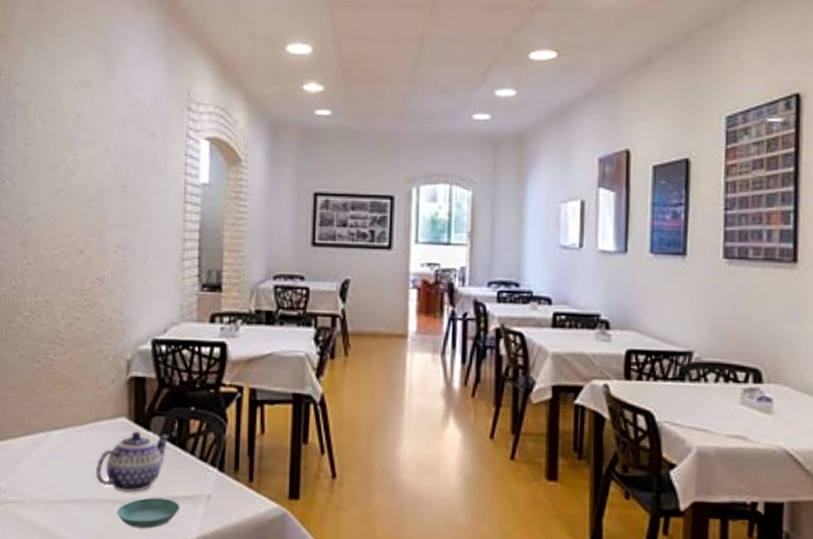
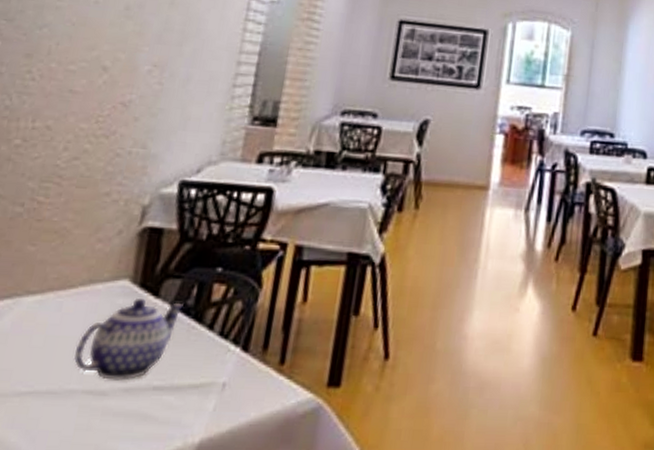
saucer: present [116,498,180,529] -> none [94,387,184,430]

